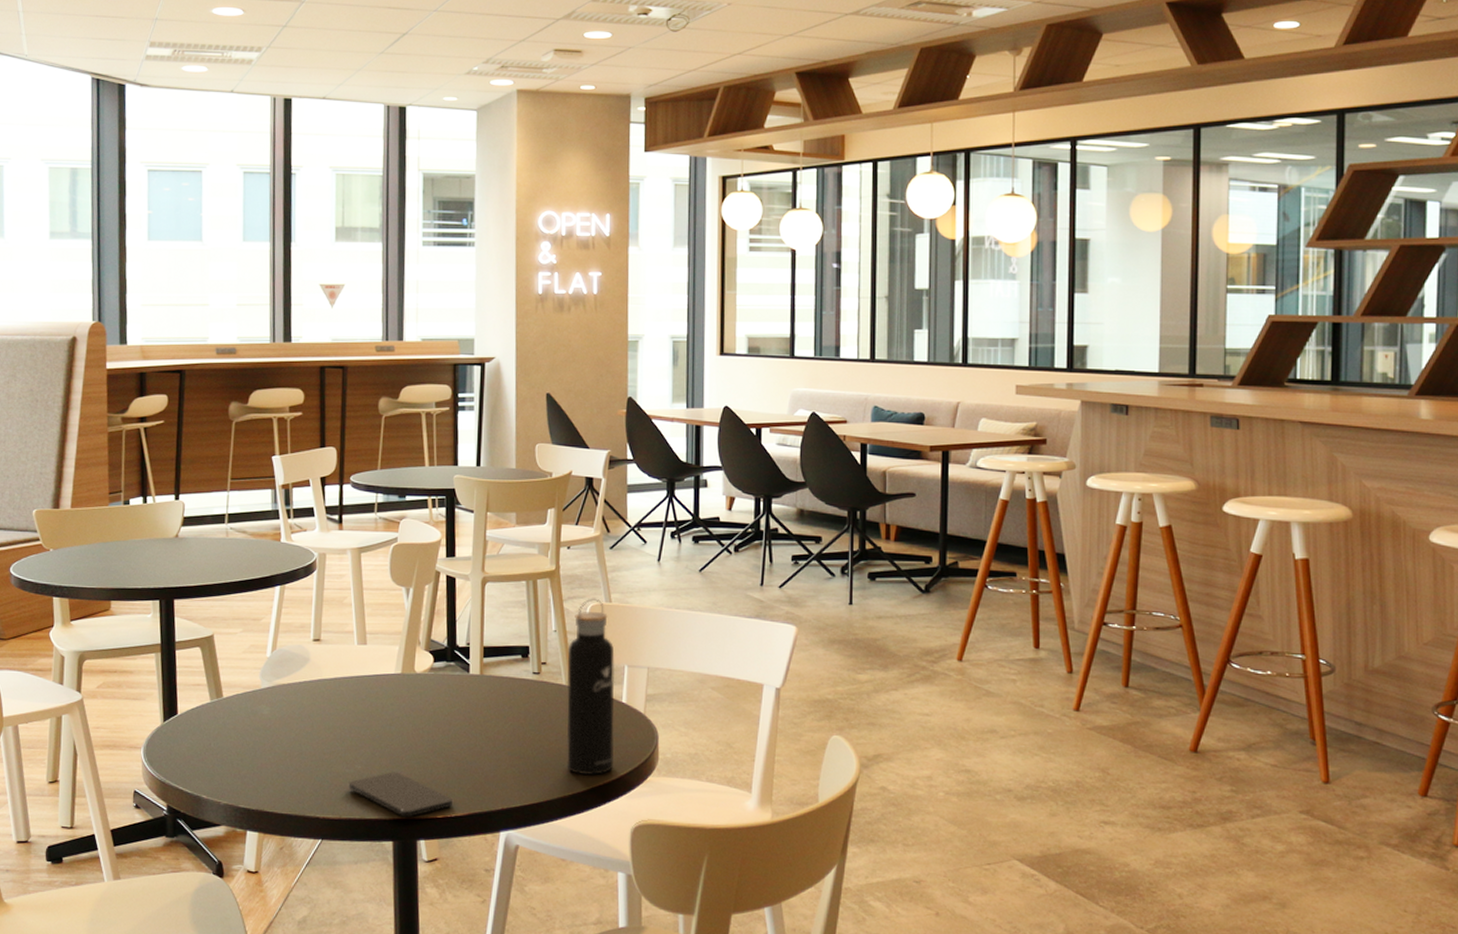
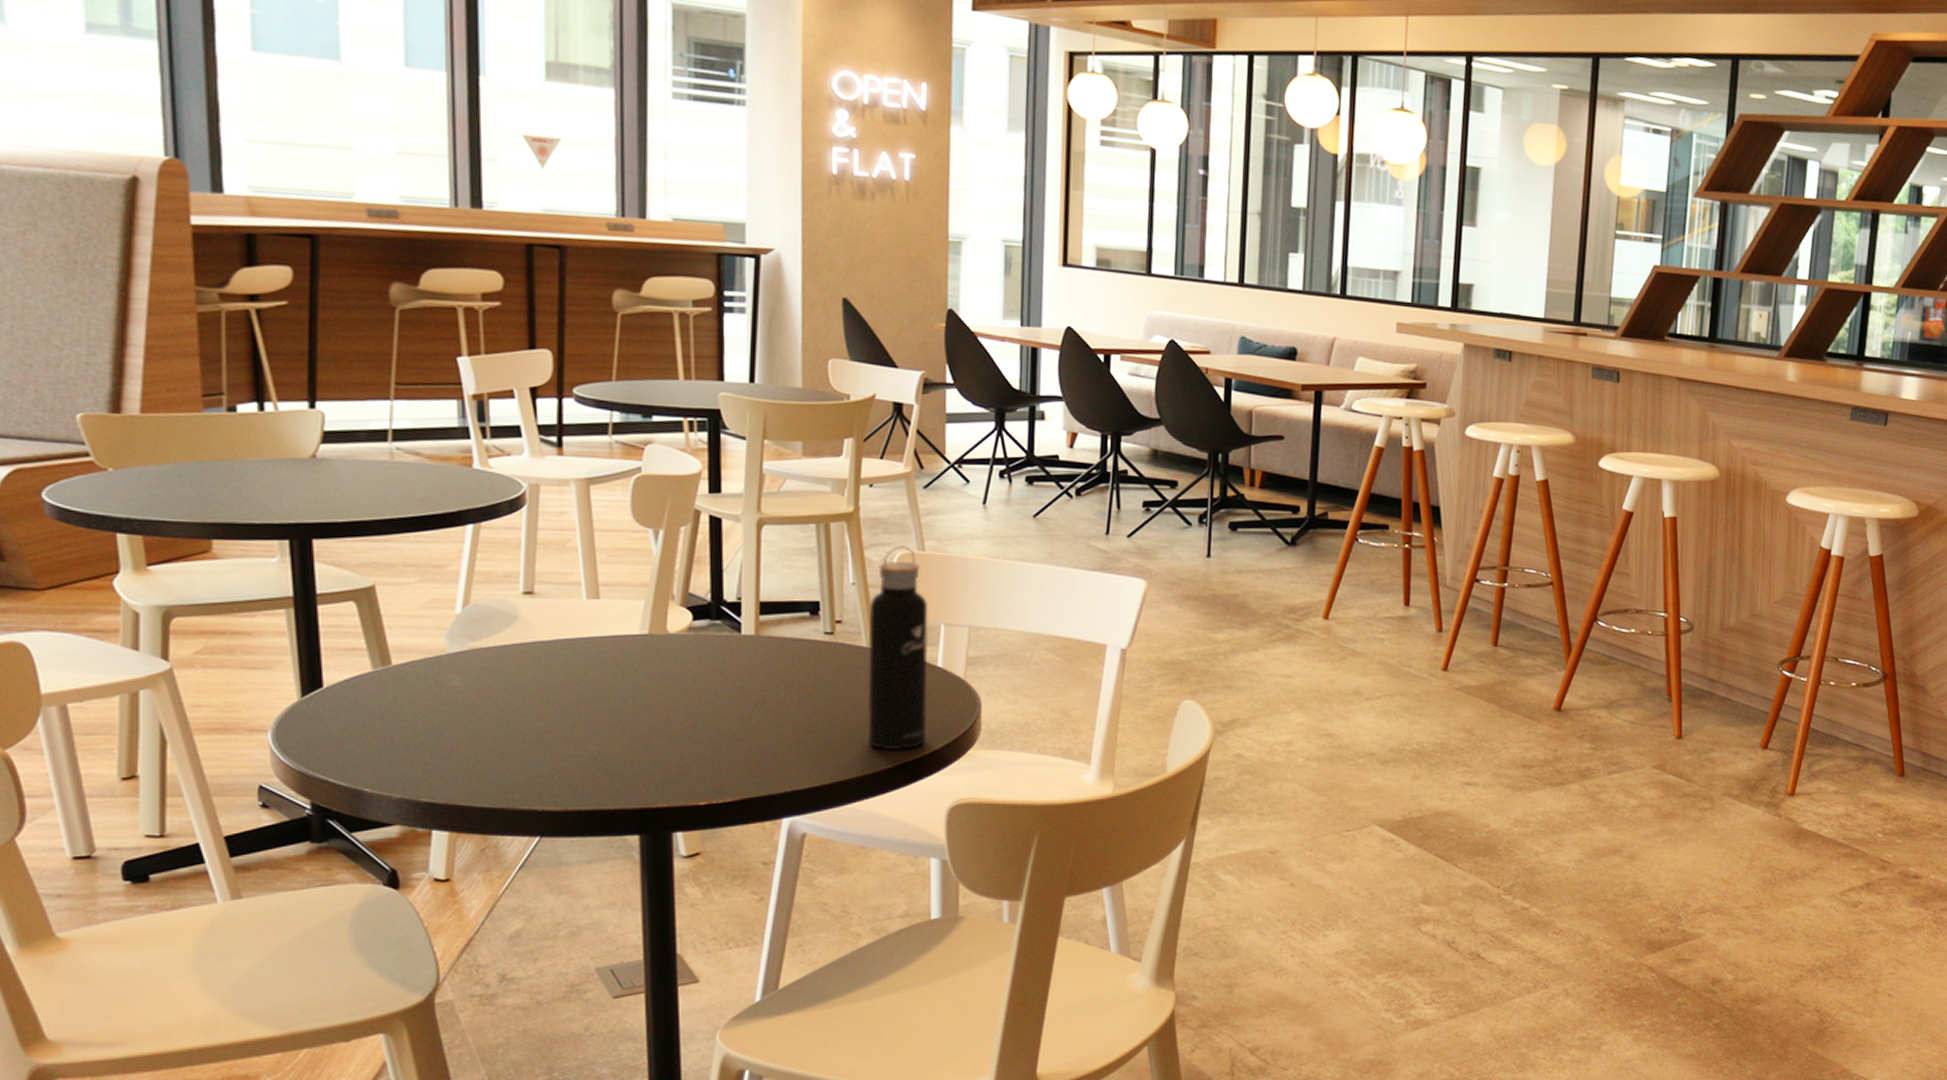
smartphone: present [348,772,454,818] -> none [577,752,721,806]

